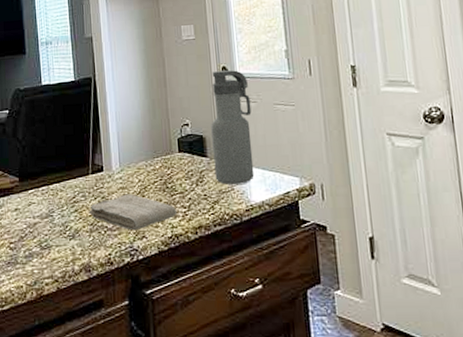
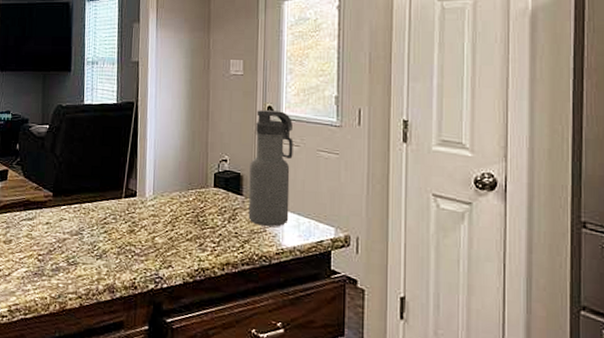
washcloth: present [89,194,177,231] -> none [118,221,205,259]

